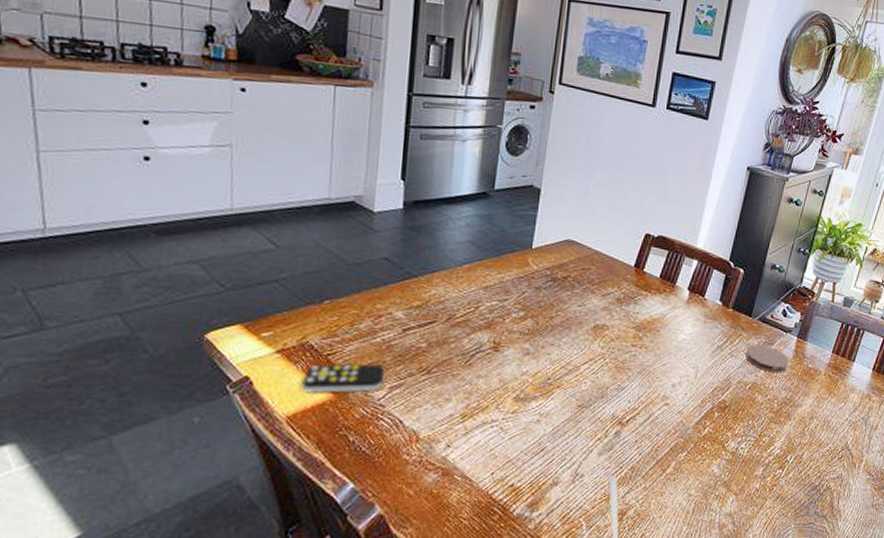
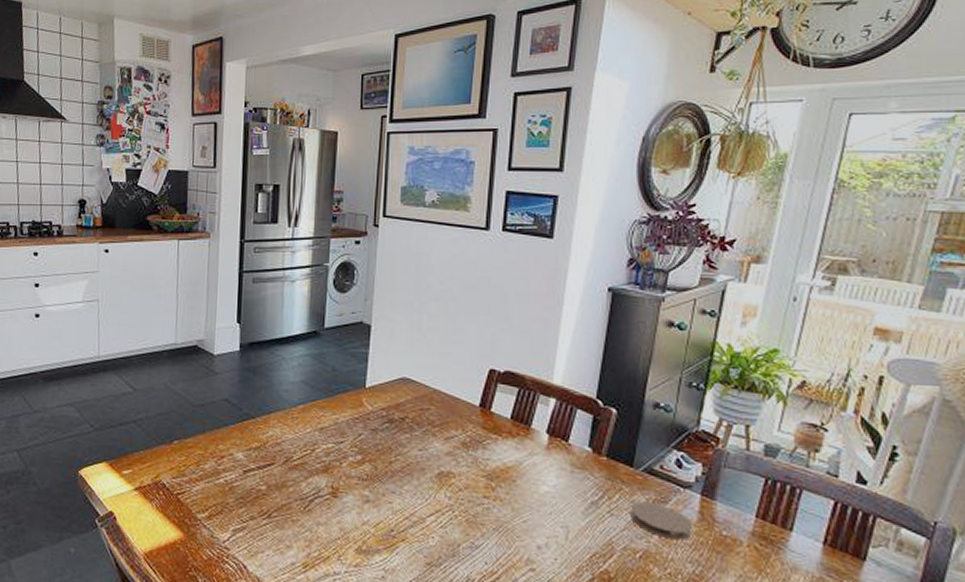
remote control: present [301,364,385,393] -> none [156,503,229,533]

